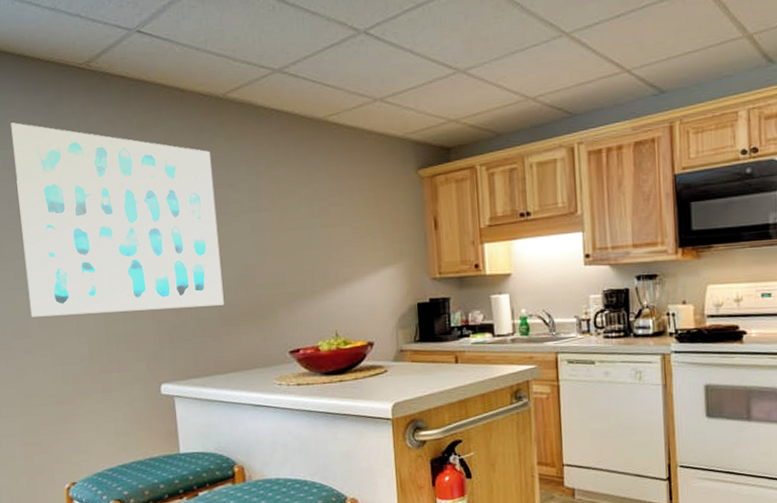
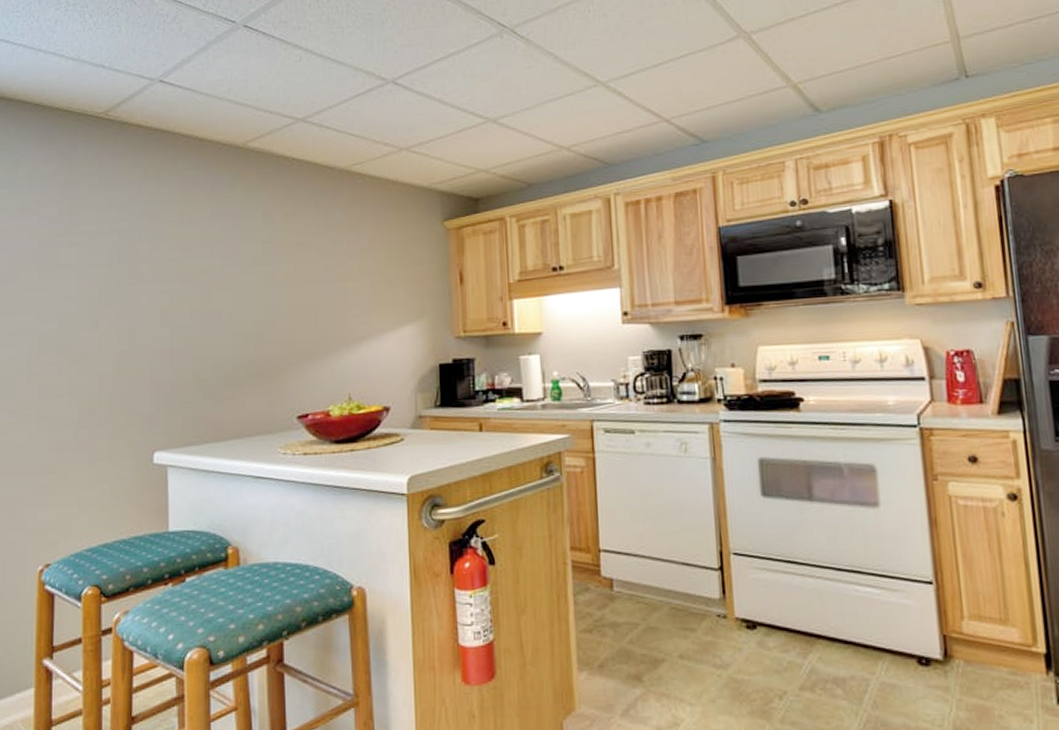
wall art: present [11,122,224,317] -> none [20,171,229,377]

